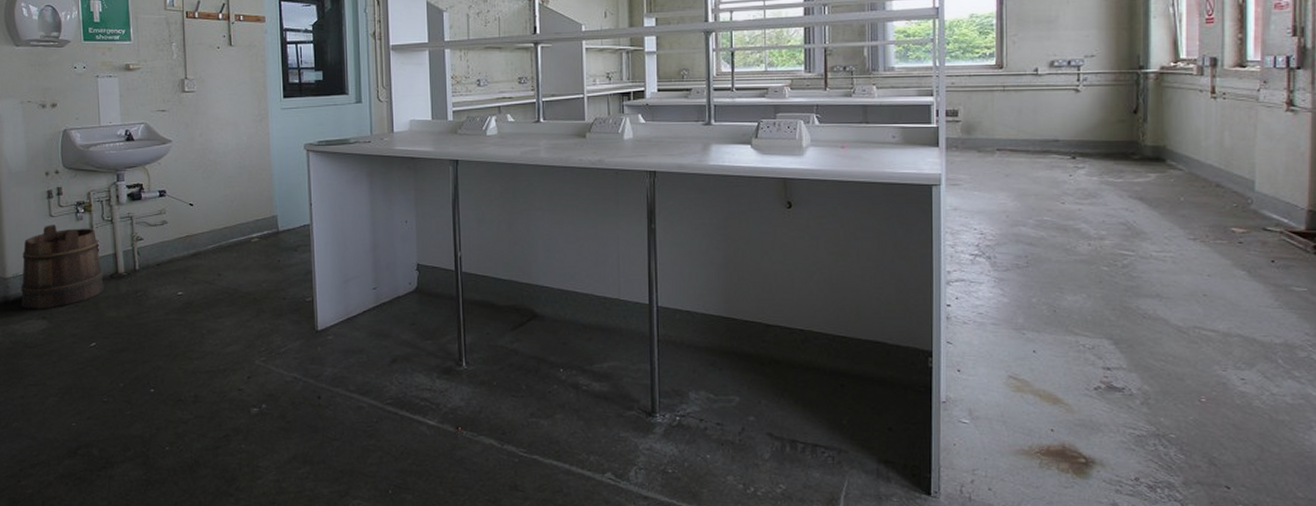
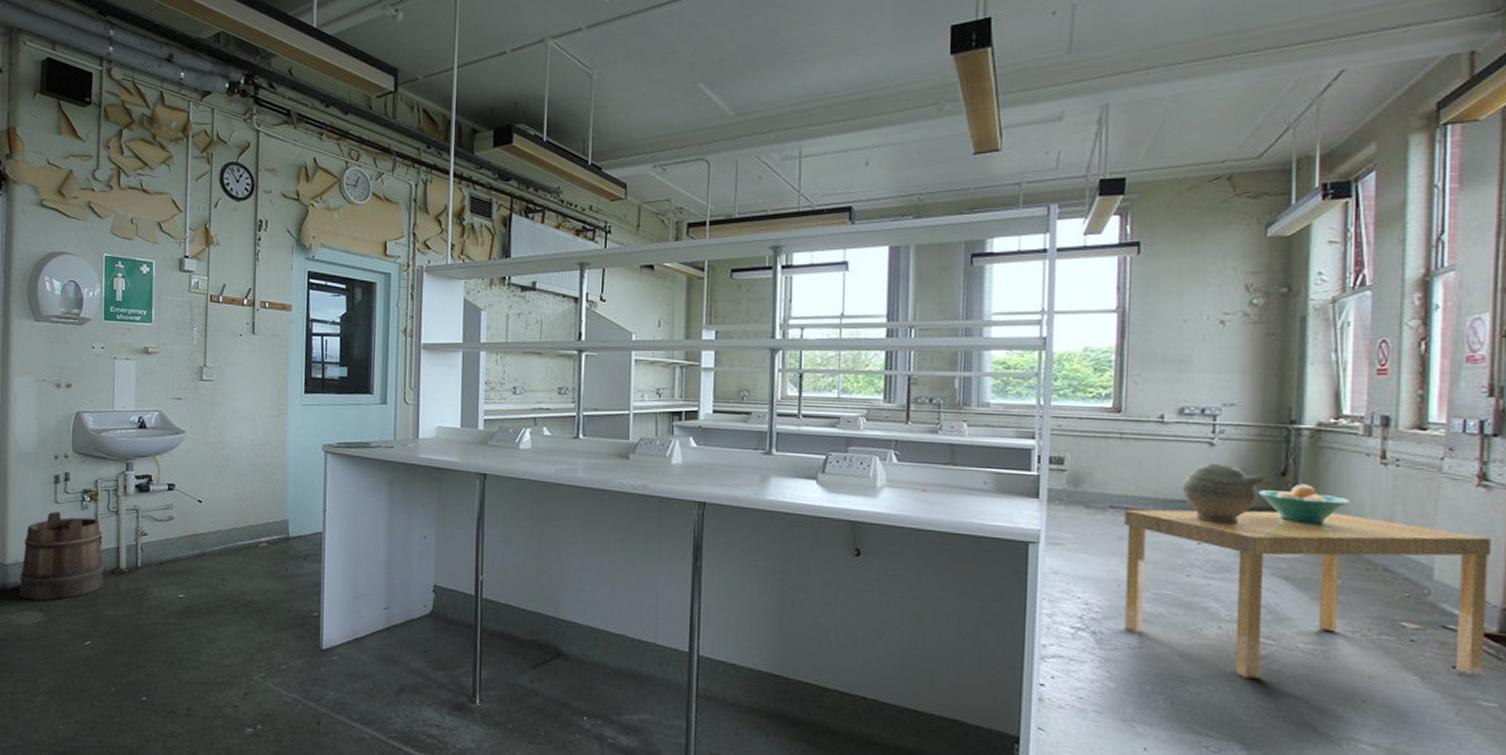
dining table: none [1010,141,1298,284] -> present [1124,509,1491,679]
ceramic jug: none [1055,107,1121,157] -> present [1181,464,1265,524]
fruit bowl: none [1116,119,1188,151] -> present [1259,484,1350,524]

